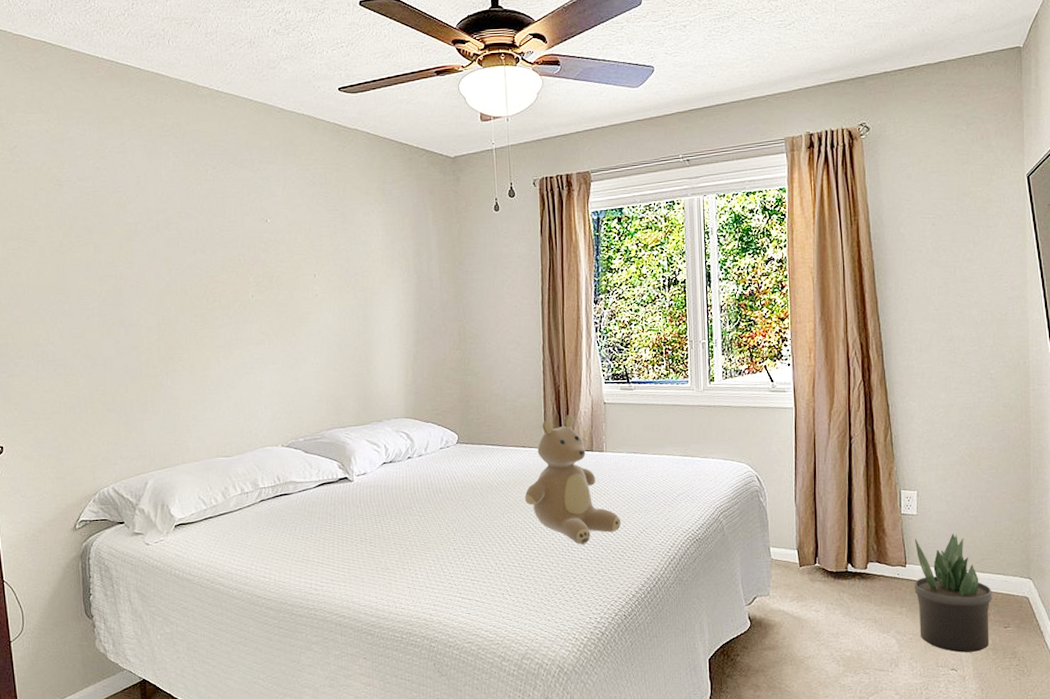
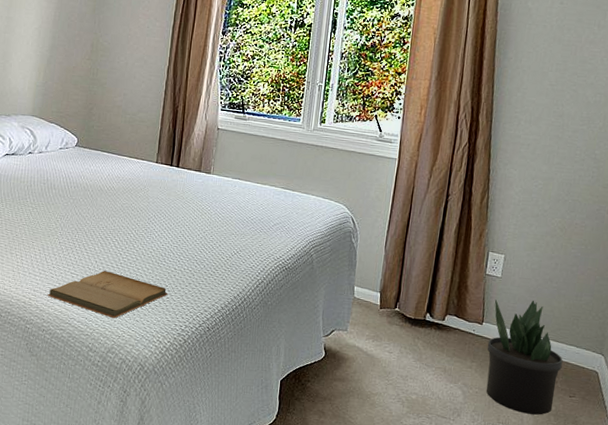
book: none [449,572,578,622] -> present [47,271,168,319]
teddy bear: present [524,415,621,544] -> none [130,135,218,256]

